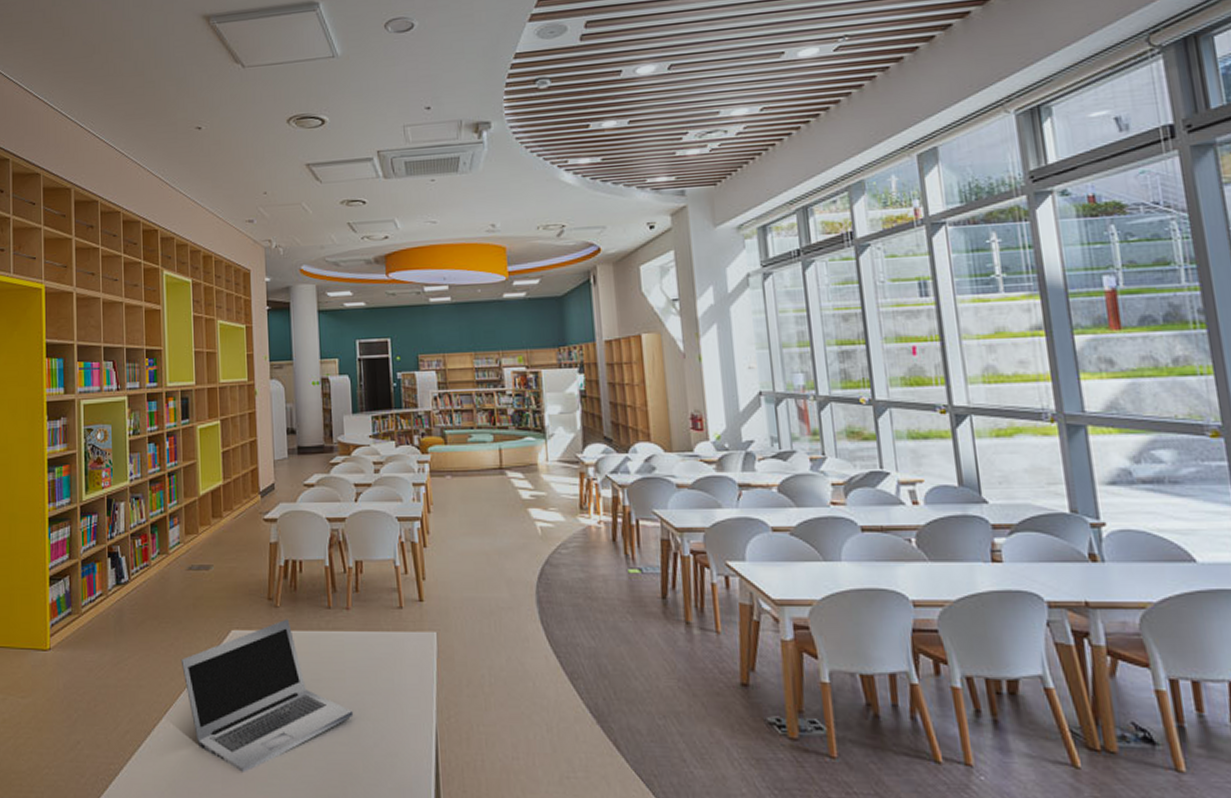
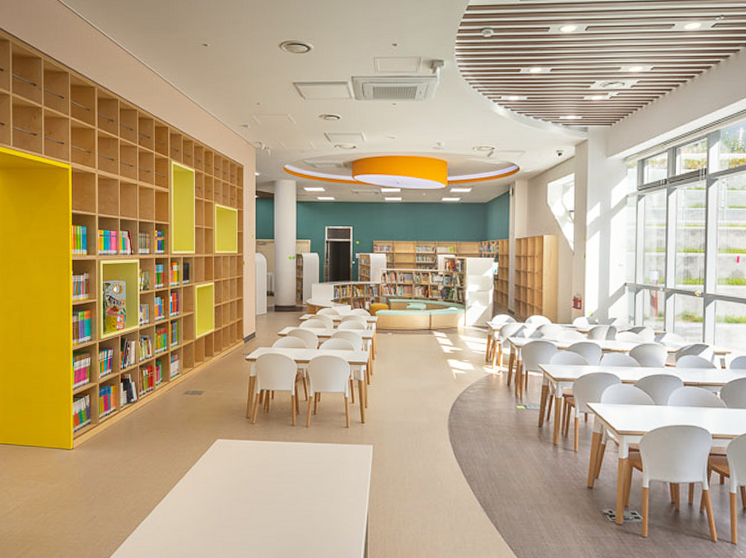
laptop: present [180,618,354,772] -> none [176,432,307,540]

